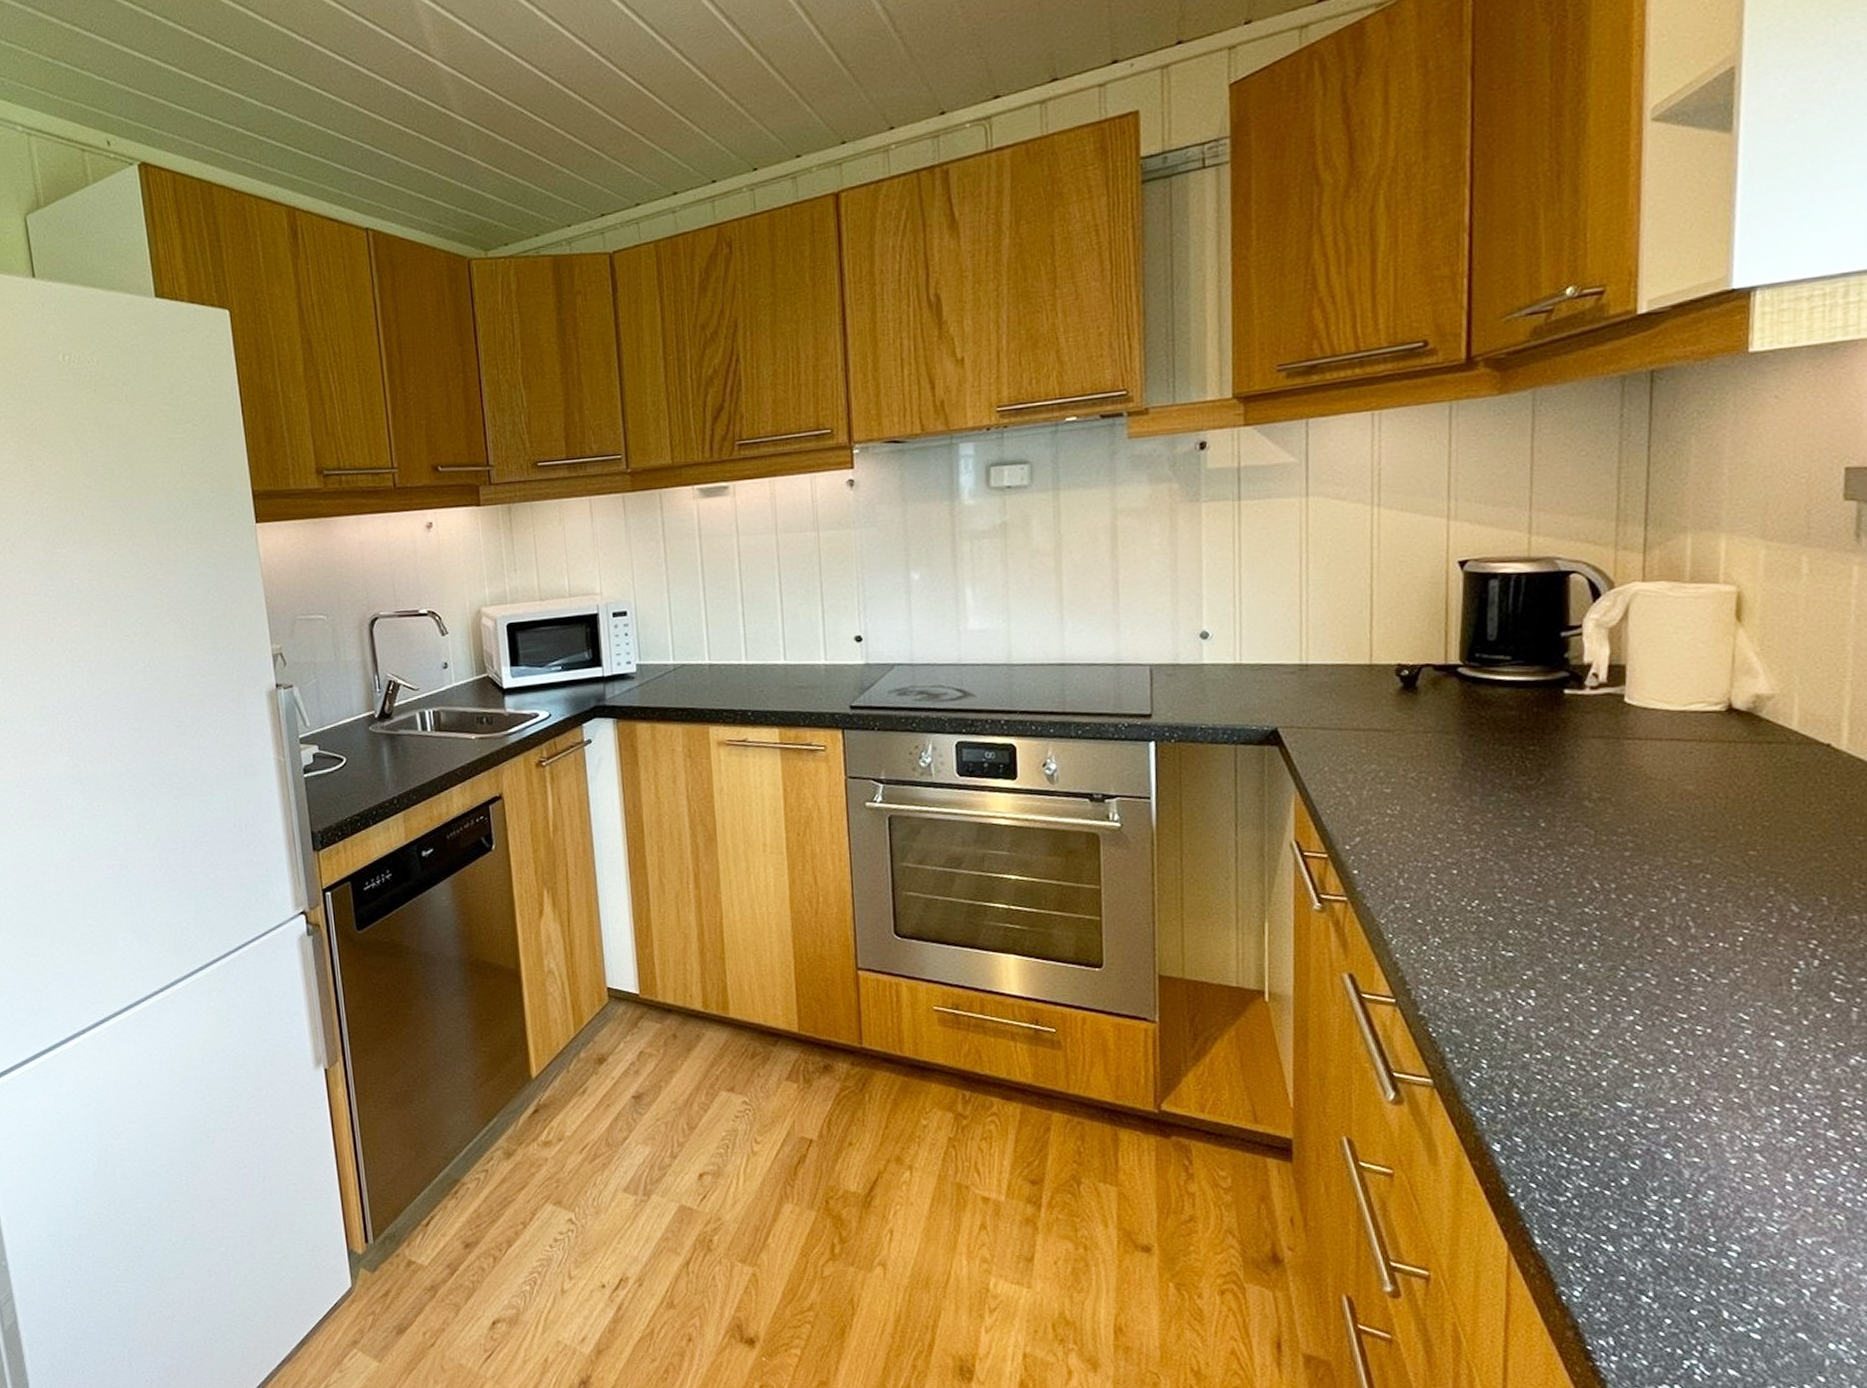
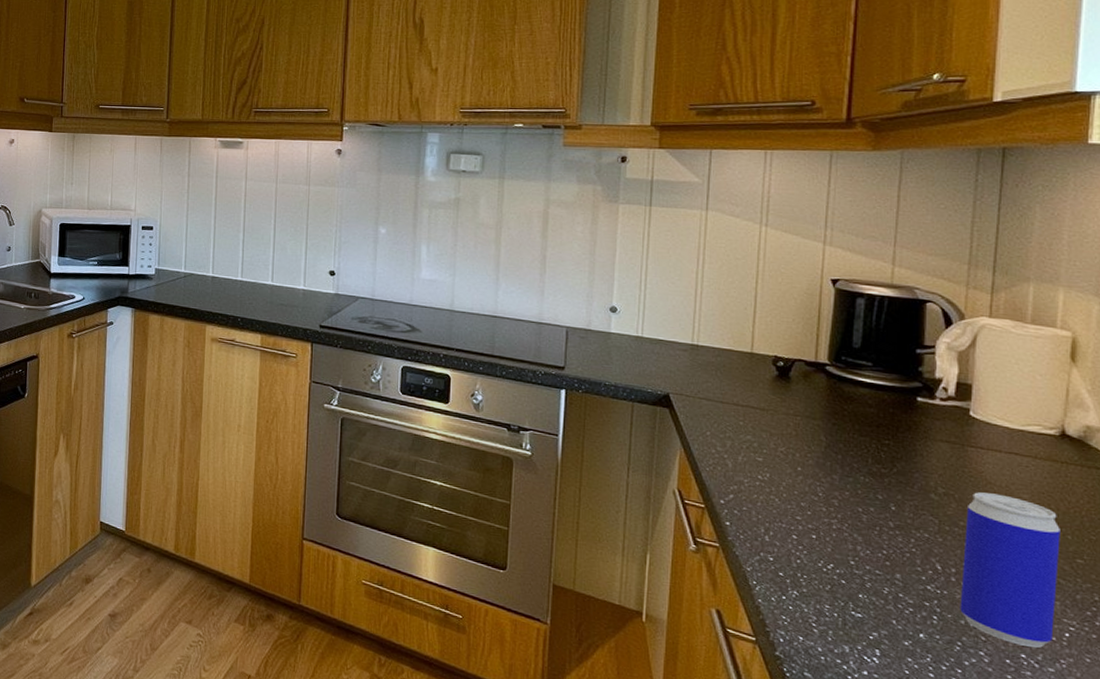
beverage can: none [1622,789,1731,960] -> present [960,492,1060,648]

